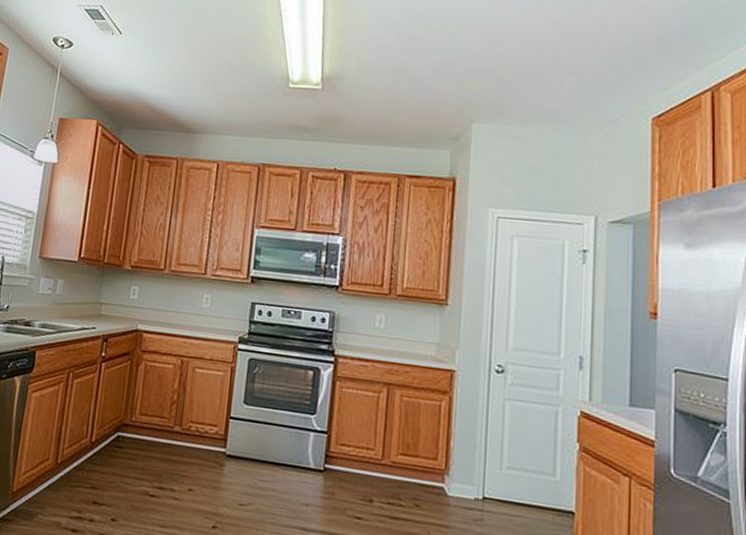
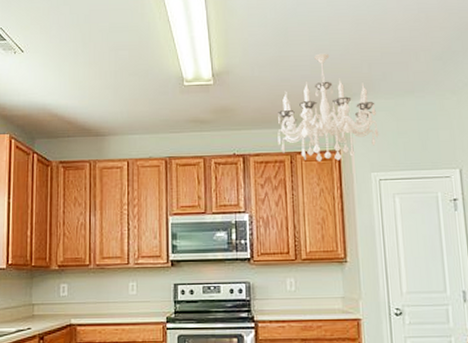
chandelier: none [386,66,504,190] -> present [277,53,379,163]

